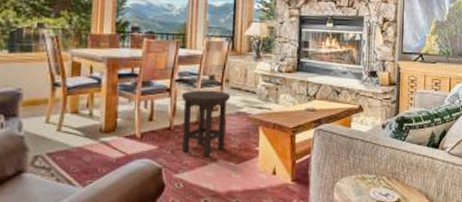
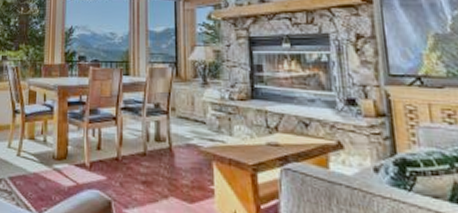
stool: present [181,90,231,158] -> none [127,118,179,194]

